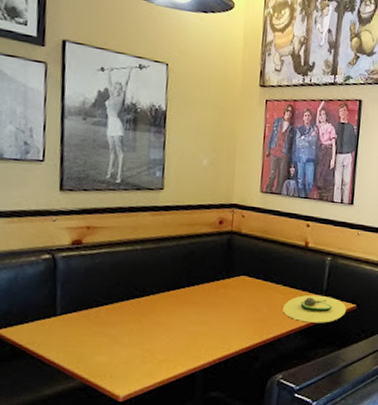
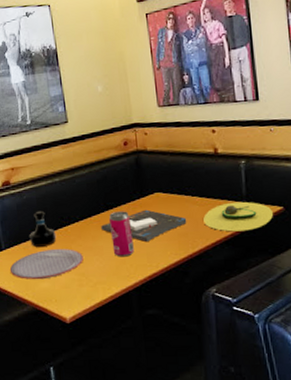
plate: none [61,320,152,353] -> present [9,248,84,280]
tequila bottle: none [93,277,126,317] -> present [29,210,57,247]
board game: none [178,291,267,324] -> present [101,209,187,243]
beverage can: none [186,289,211,337] -> present [108,211,134,257]

